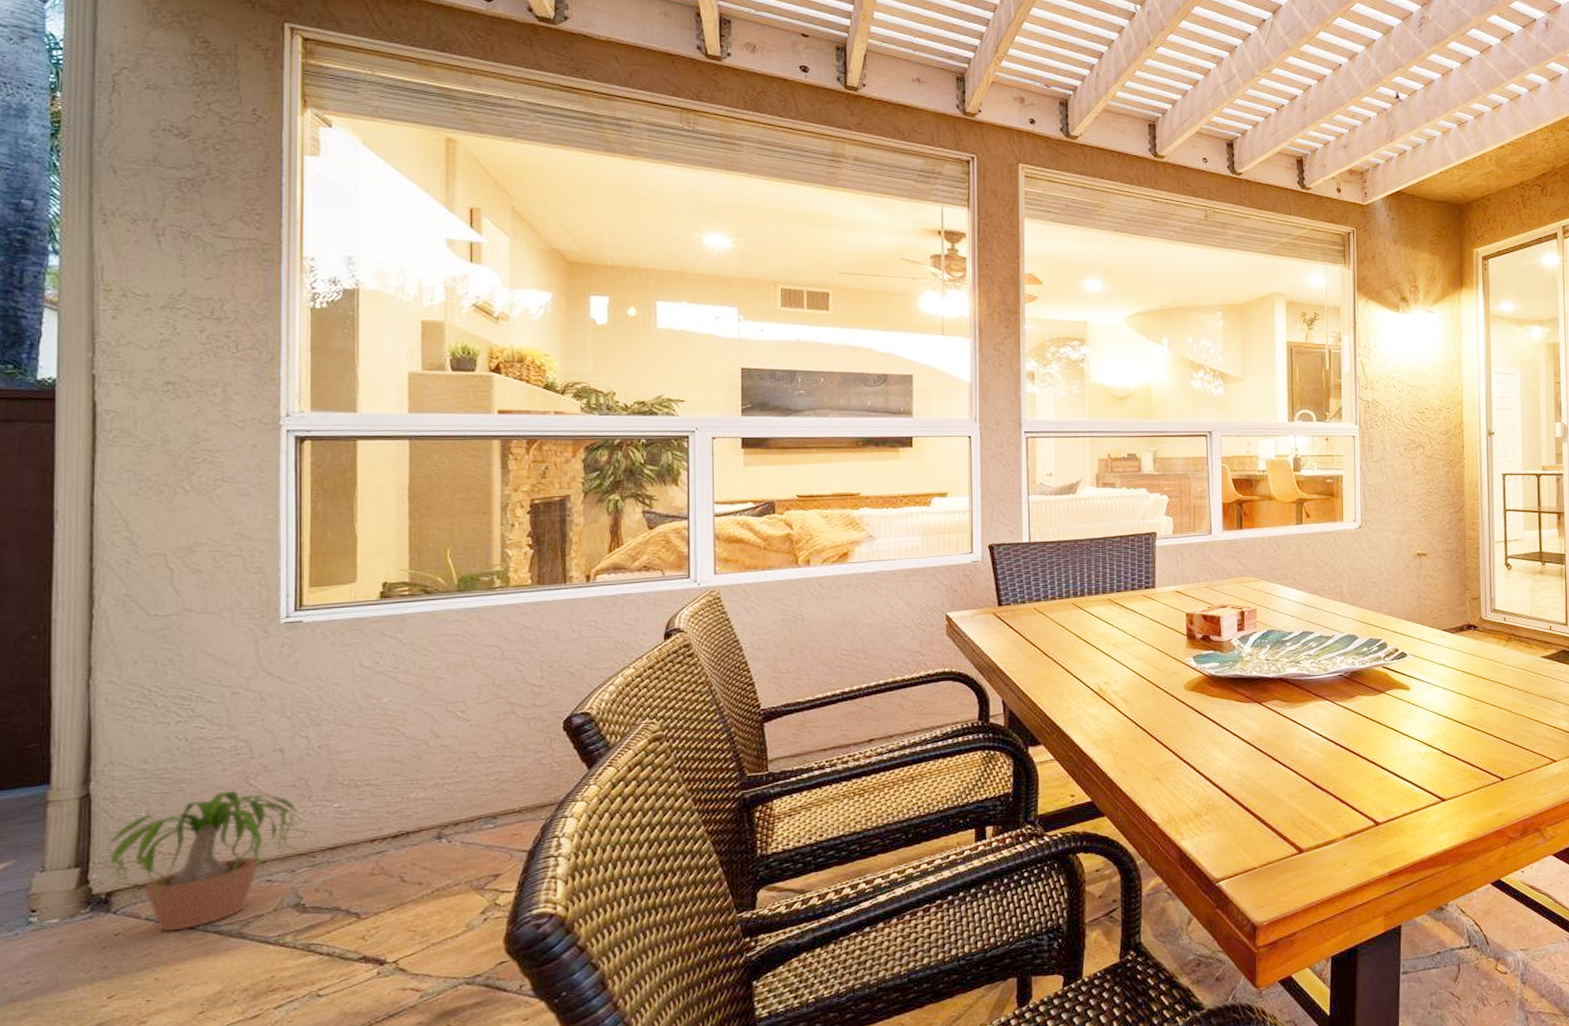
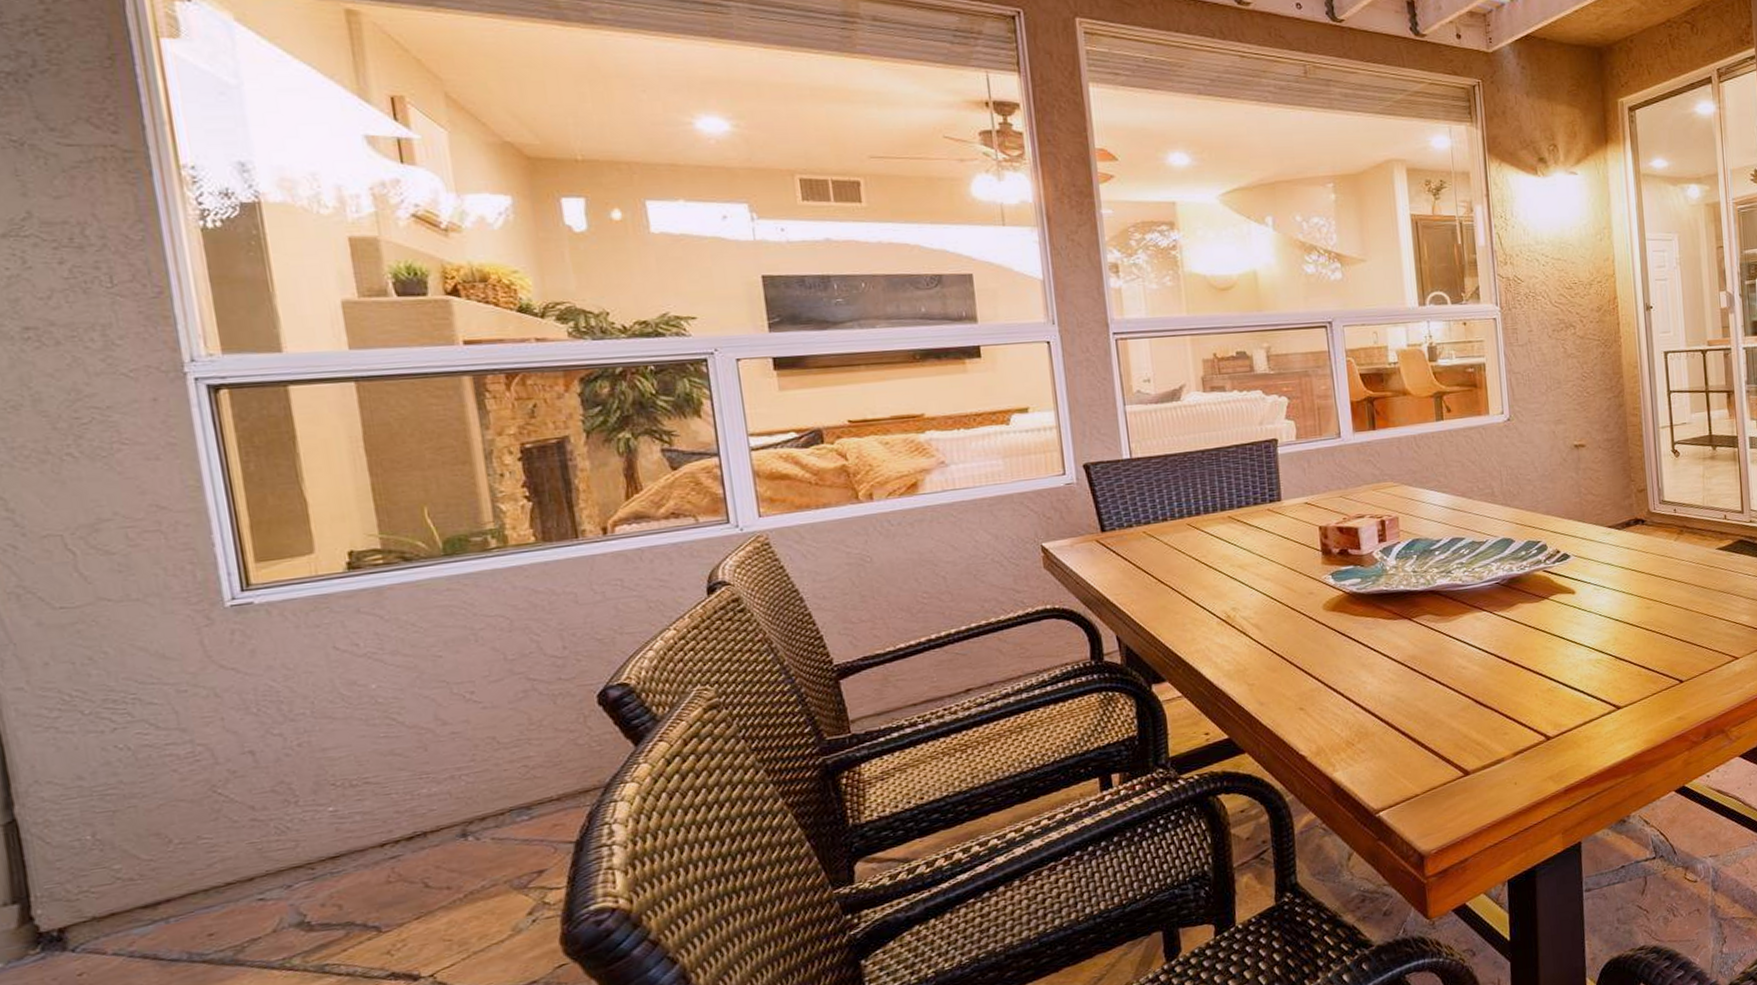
potted plant: present [77,791,316,932] -> none [22,802,311,966]

